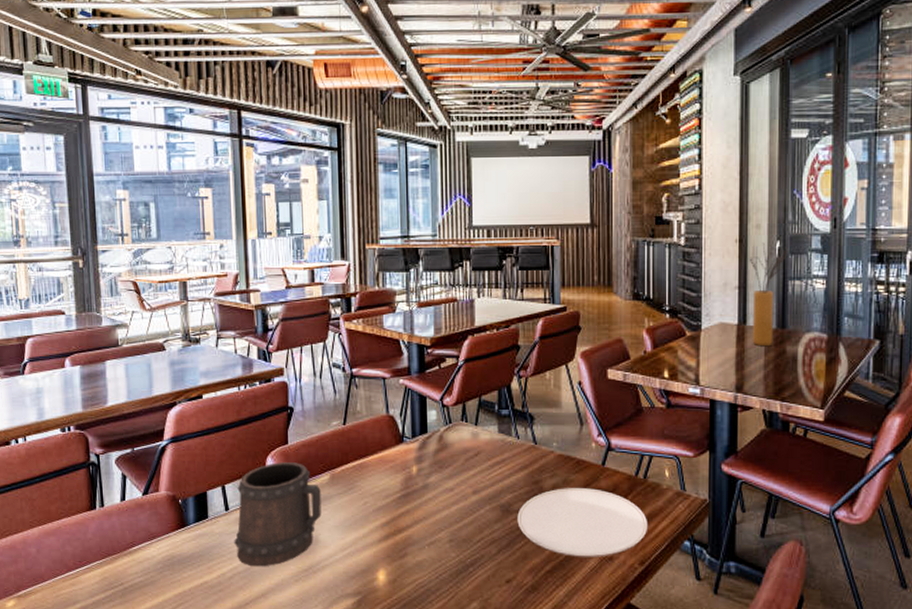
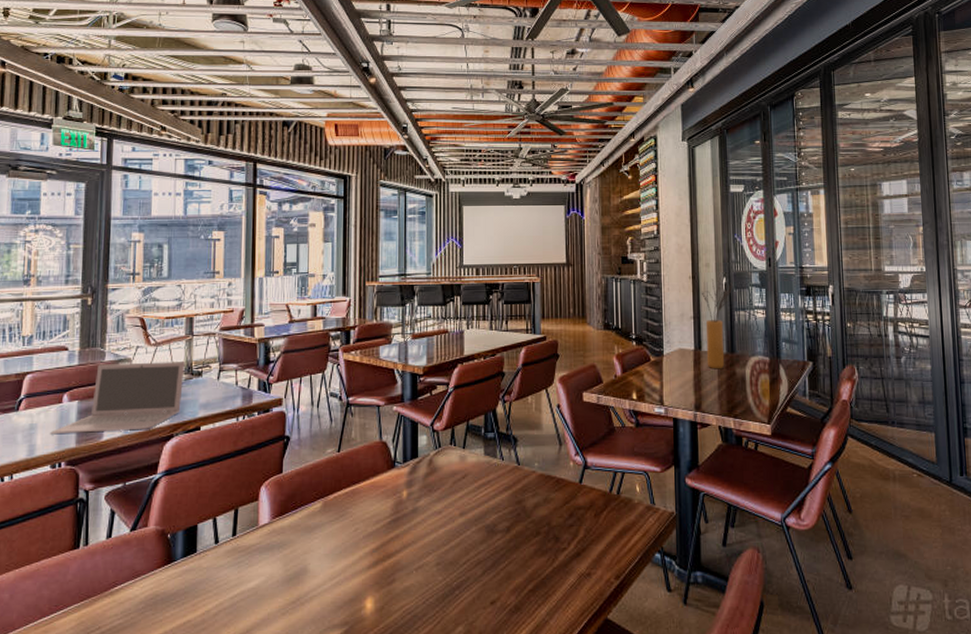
laptop: none [56,328,182,399] -> present [50,362,185,435]
beer mug: present [234,462,322,567] -> none [222,491,313,602]
plate: present [517,488,648,557] -> none [501,506,623,574]

